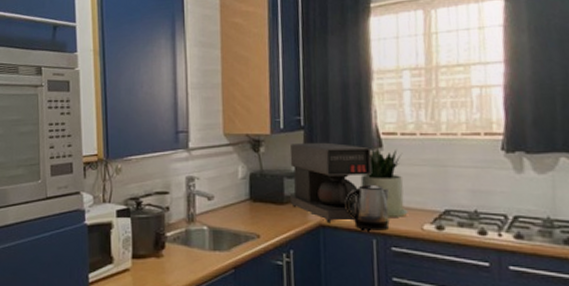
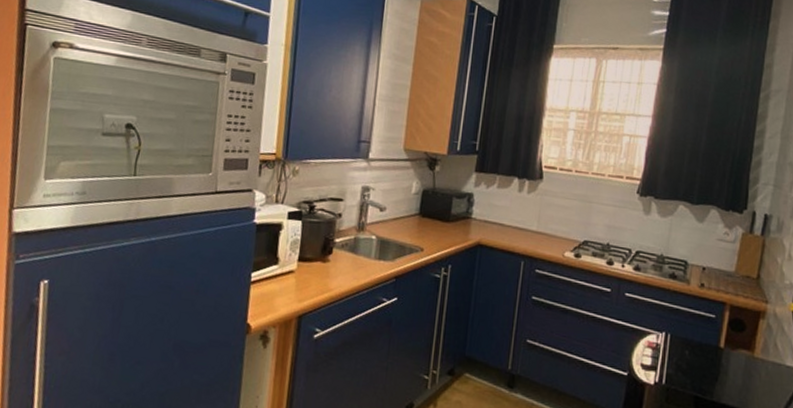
coffee maker: present [289,142,372,222] -> none [456,165,532,243]
kettle: present [344,184,390,232] -> none [502,211,541,255]
planter: present [360,147,408,217] -> none [519,179,559,244]

